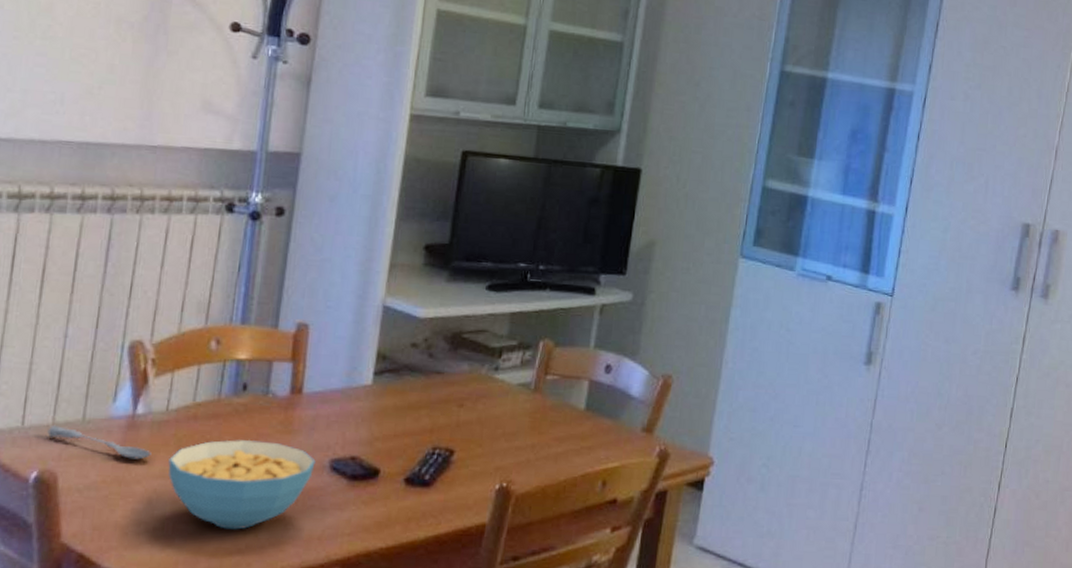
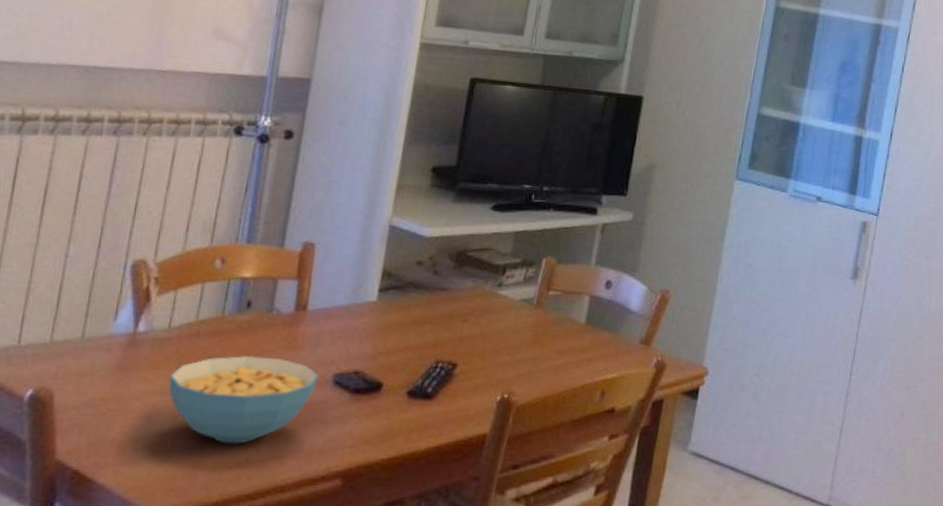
soupspoon: present [47,424,152,460] -> none [44,343,152,377]

